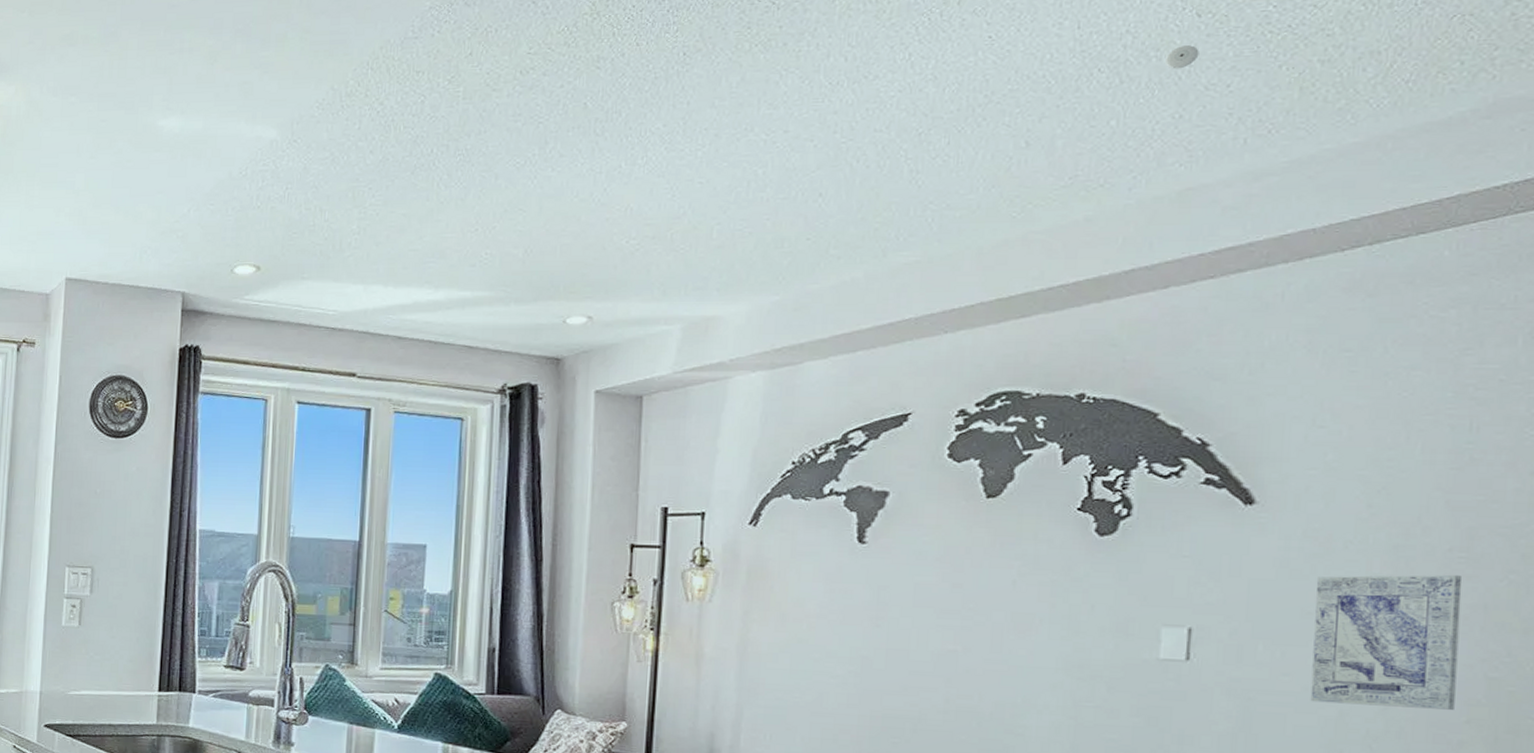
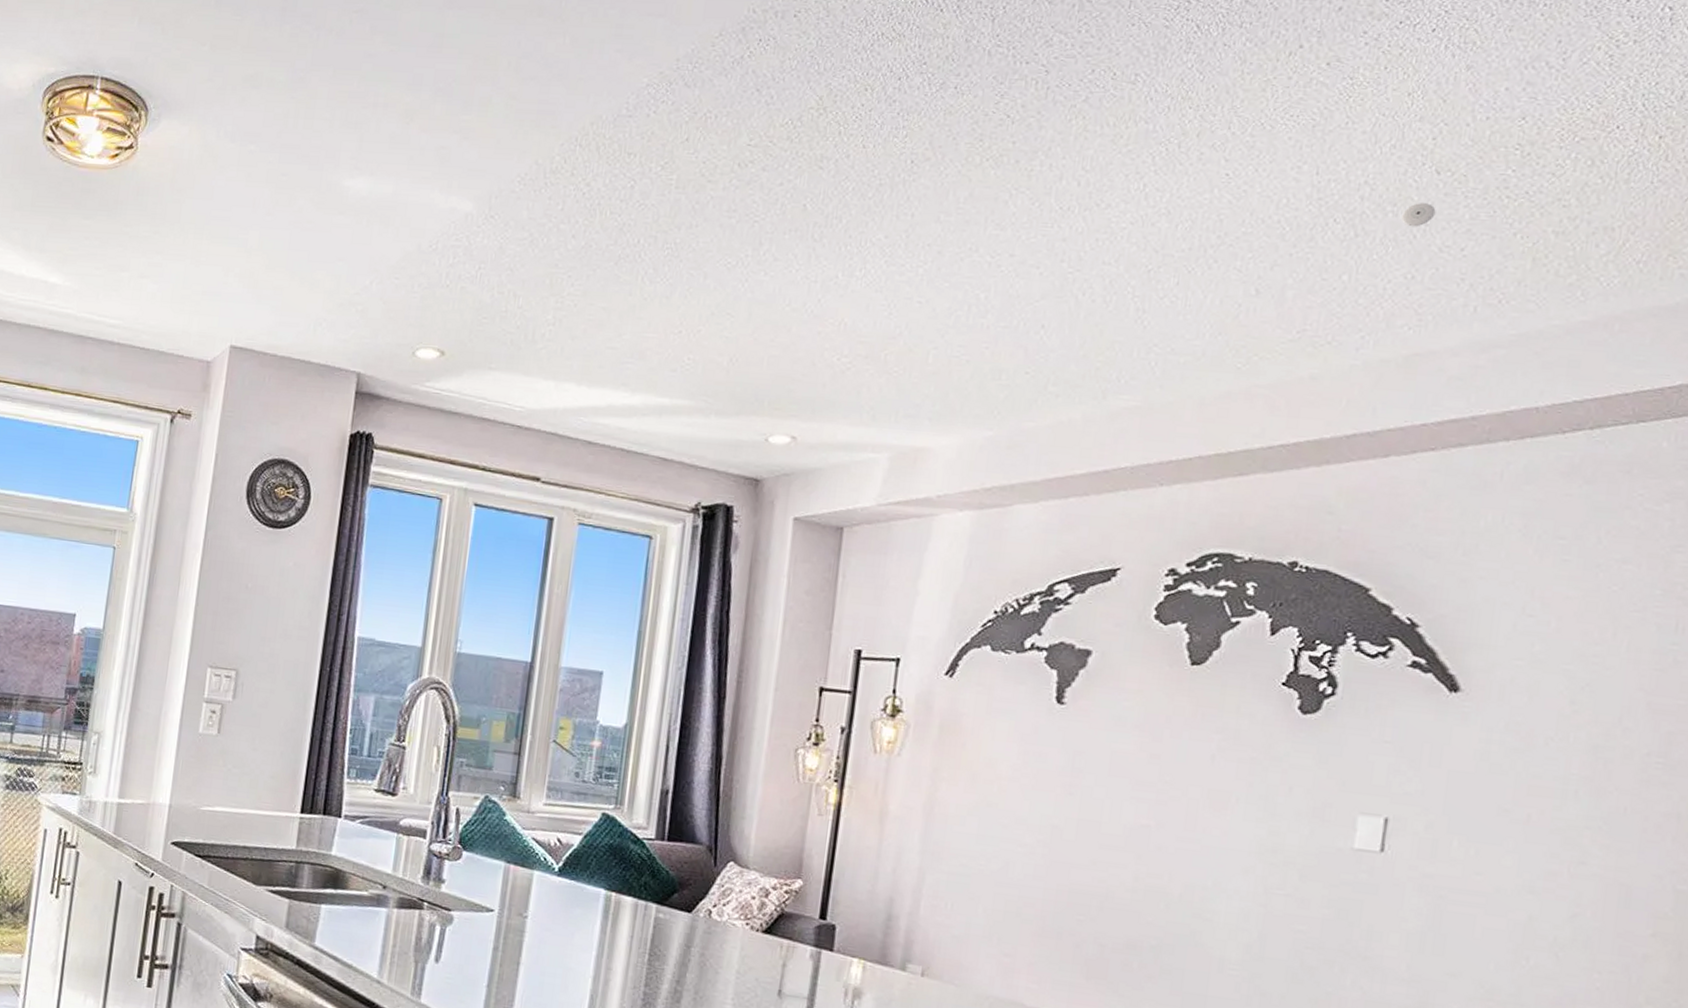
wall art: present [1310,574,1463,710] -> none [1501,773,1658,922]

